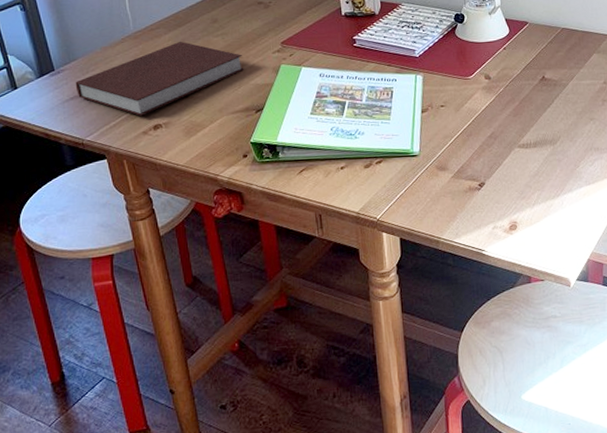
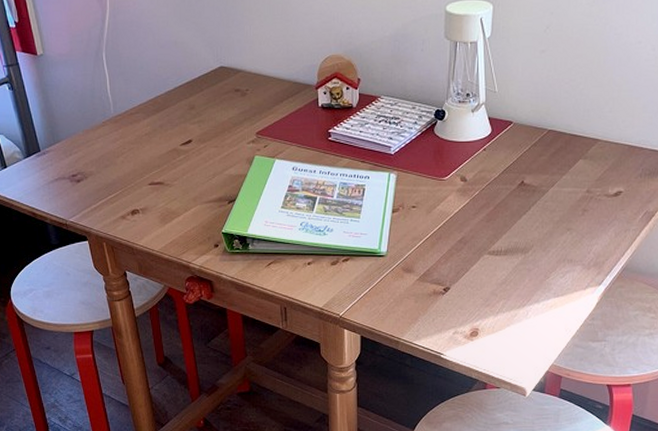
notebook: present [75,41,244,116] -> none [59,127,219,200]

